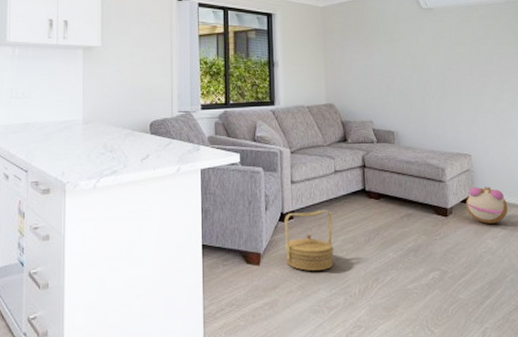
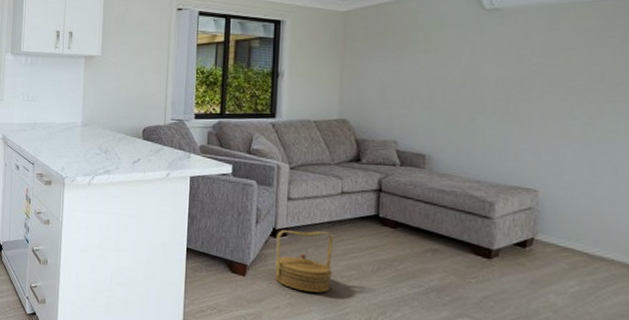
plush toy: present [465,186,508,224] -> none [521,229,590,277]

